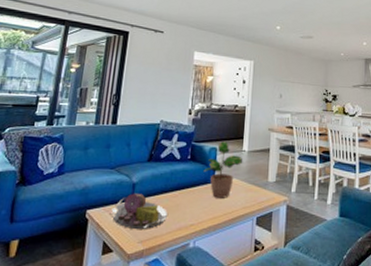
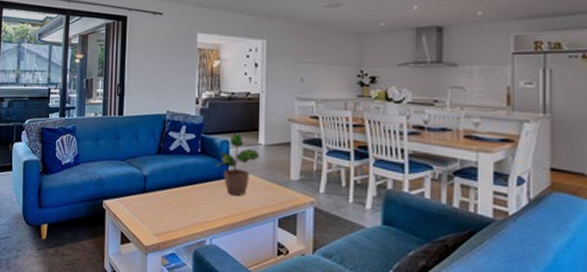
serving tray: present [111,193,167,229] -> none [126,186,181,223]

